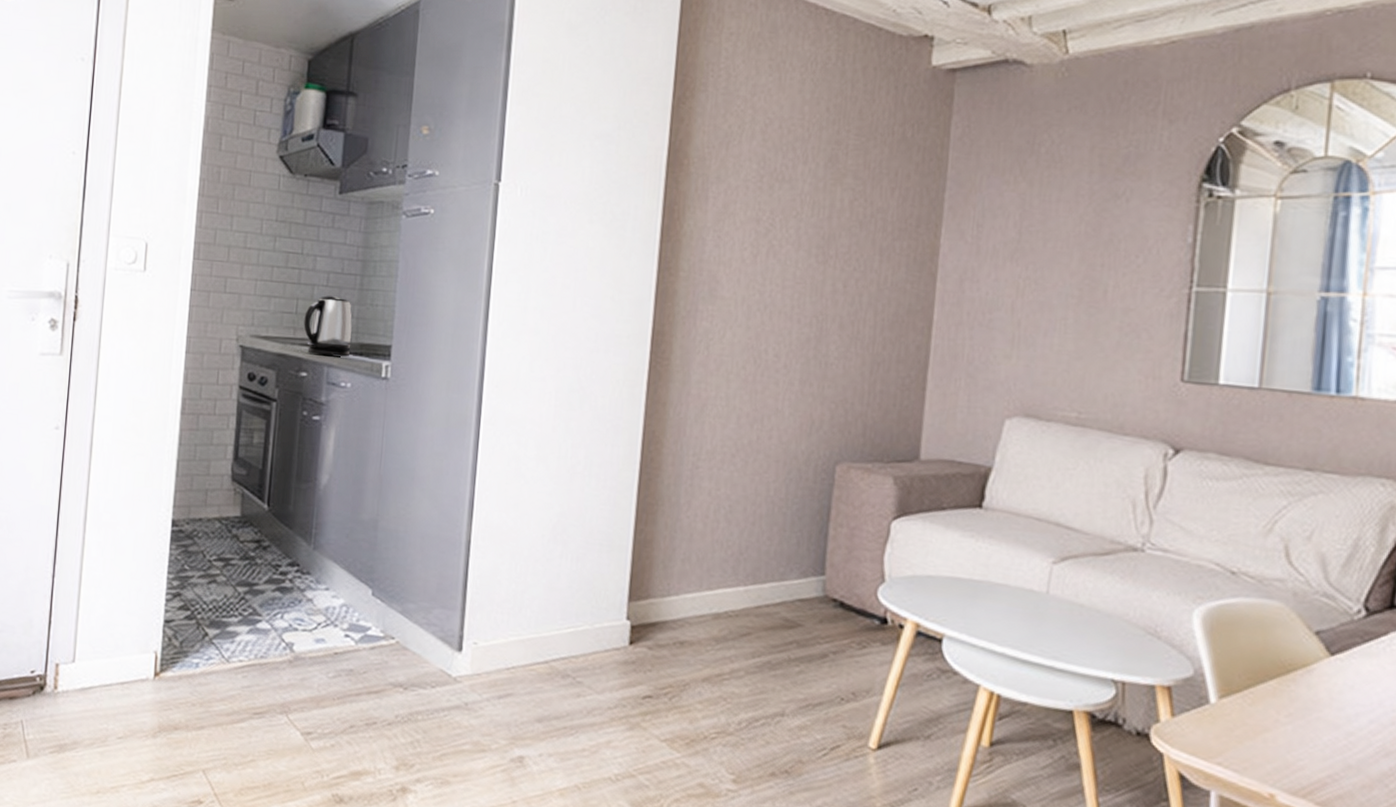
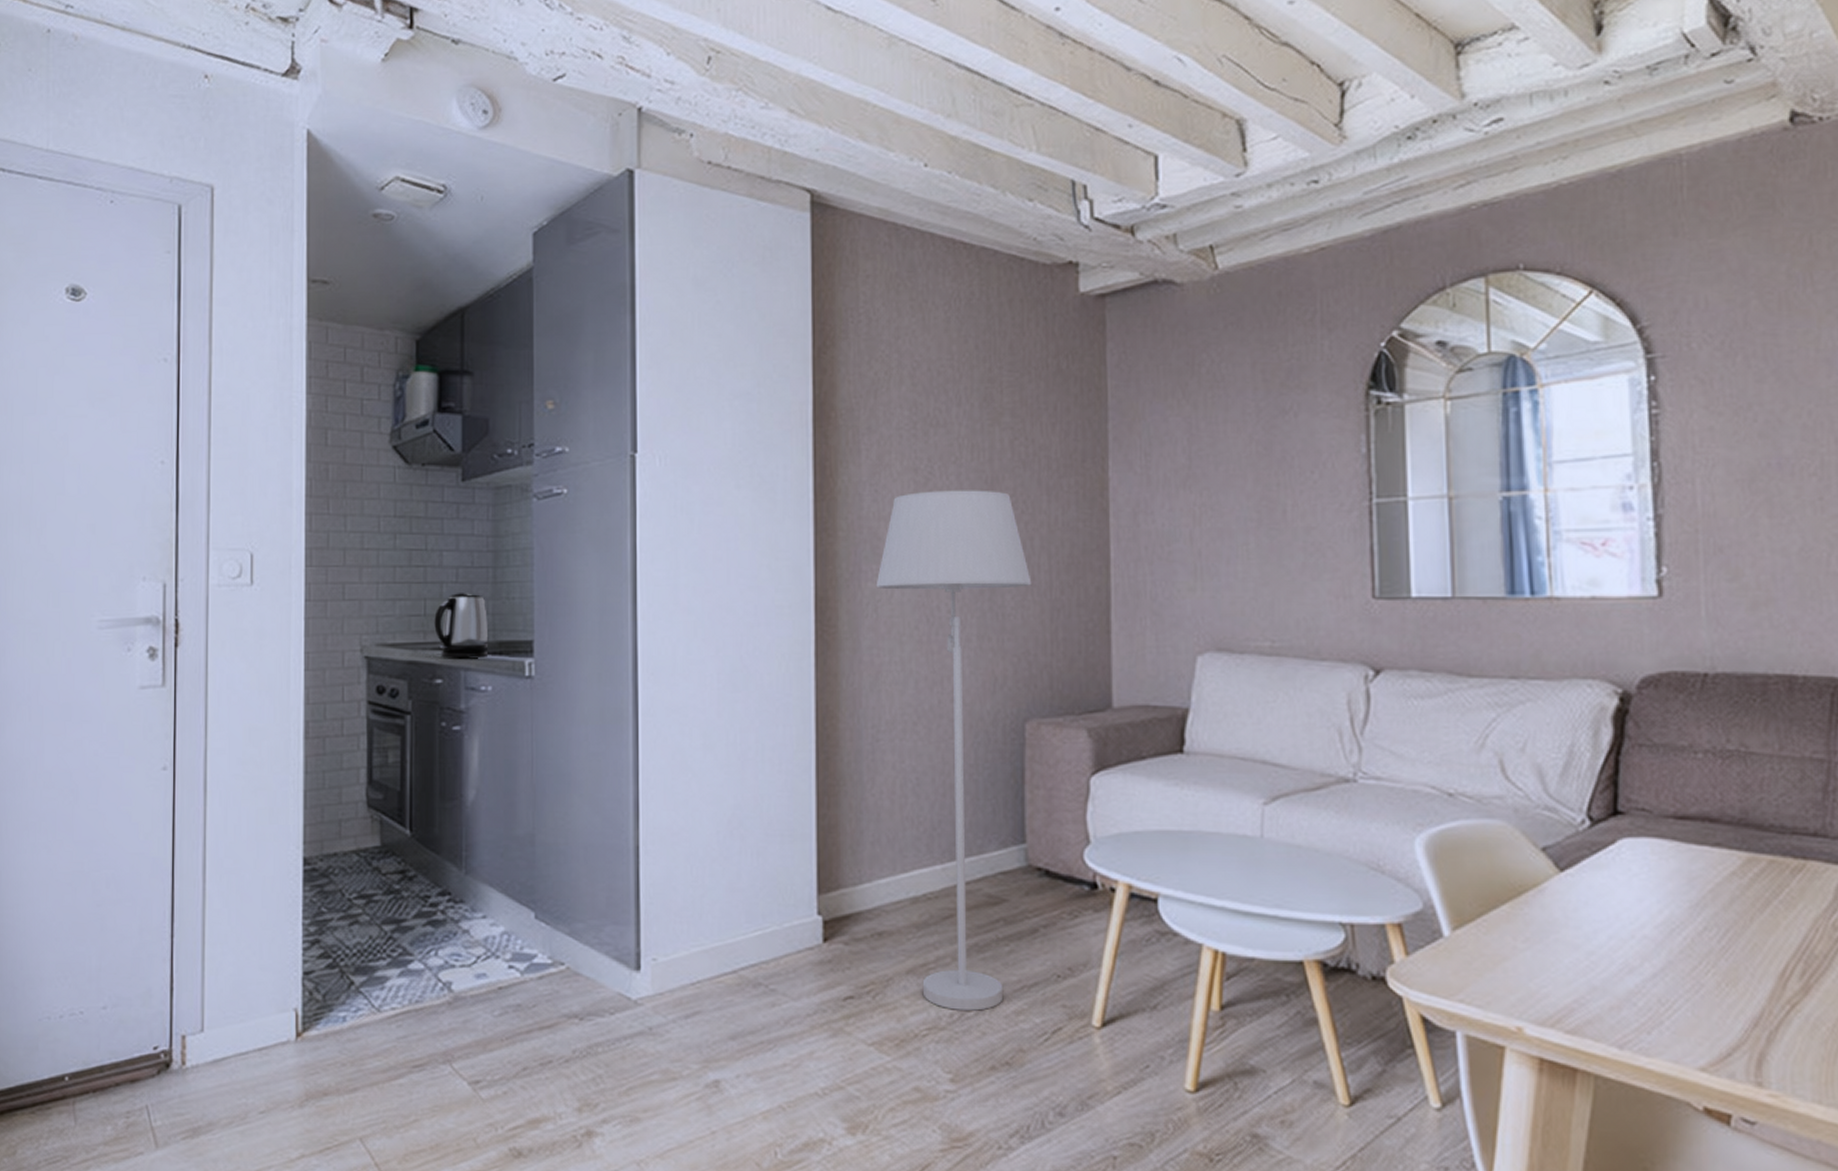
floor lamp: none [709,241,857,722] -> present [875,490,1032,1011]

